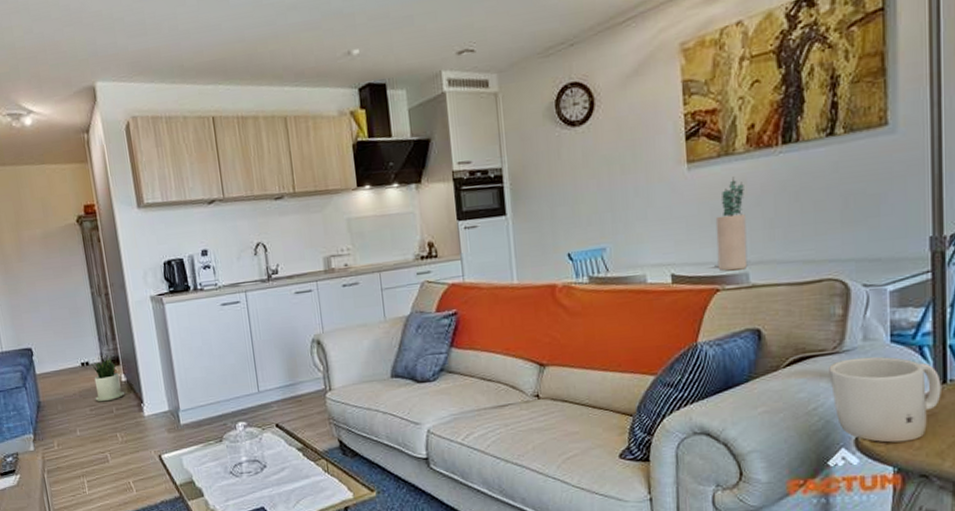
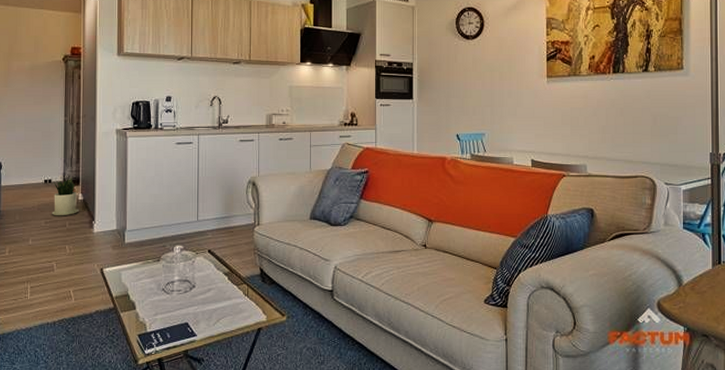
vase: present [715,177,748,271] -> none [565,92,586,162]
mug: present [829,356,941,443] -> none [640,238,717,307]

